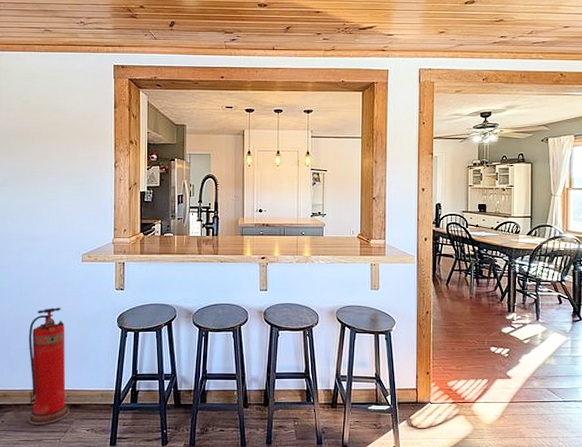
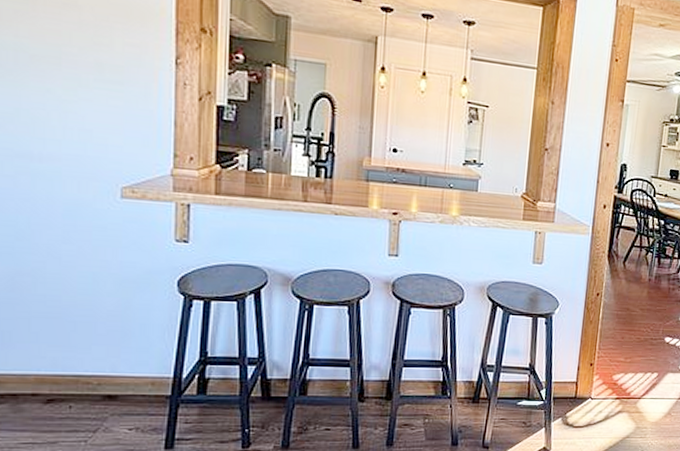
fire extinguisher: present [28,308,70,426] -> none [31,261,102,423]

